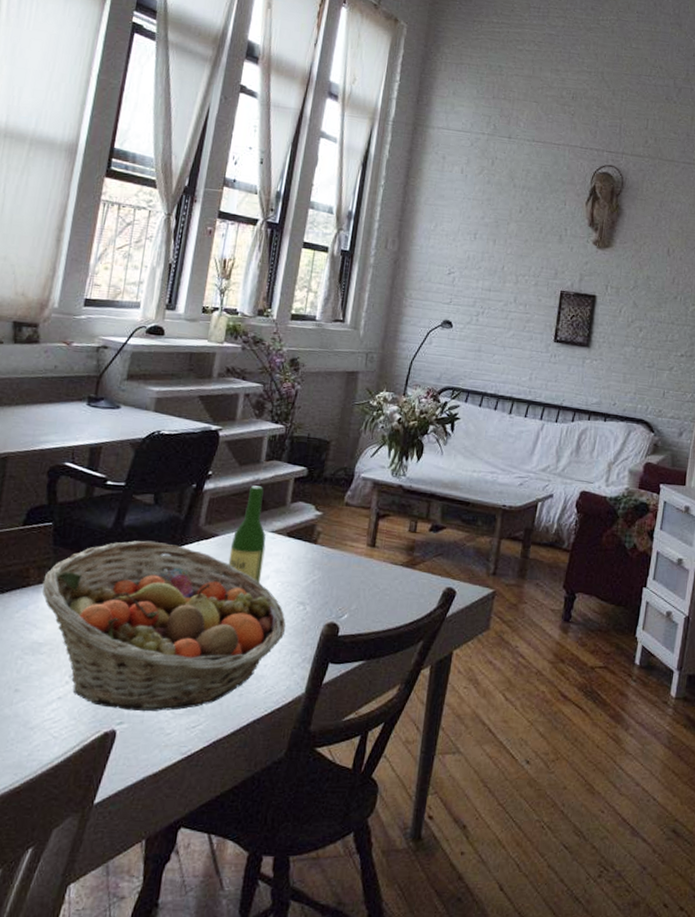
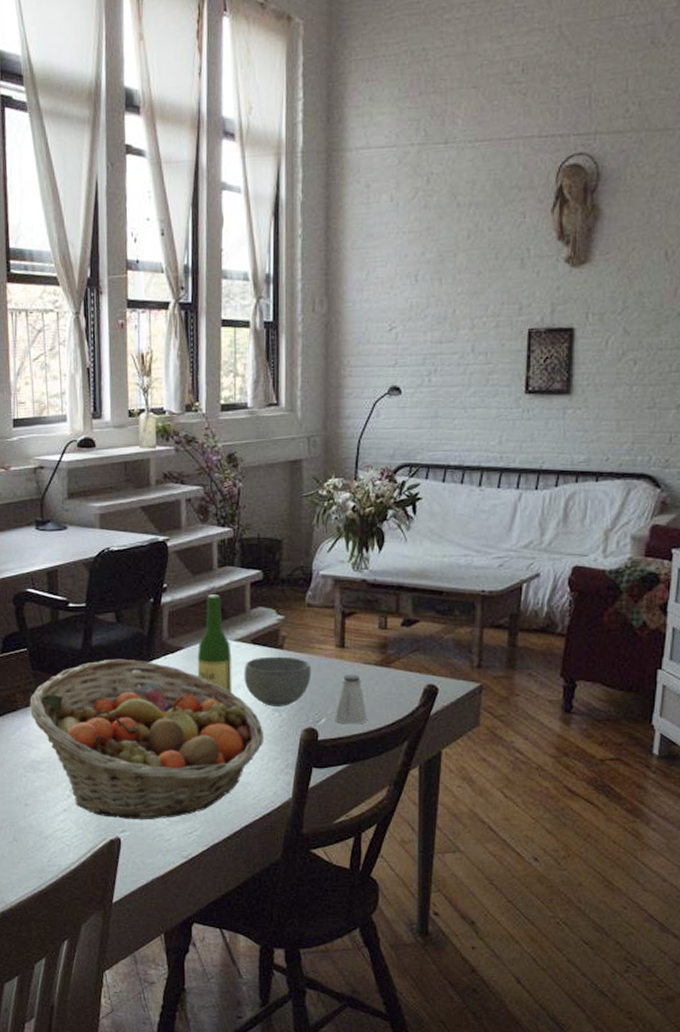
bowl: none [274,550,342,600] -> present [244,656,312,707]
saltshaker: none [357,573,388,622] -> present [334,674,368,725]

